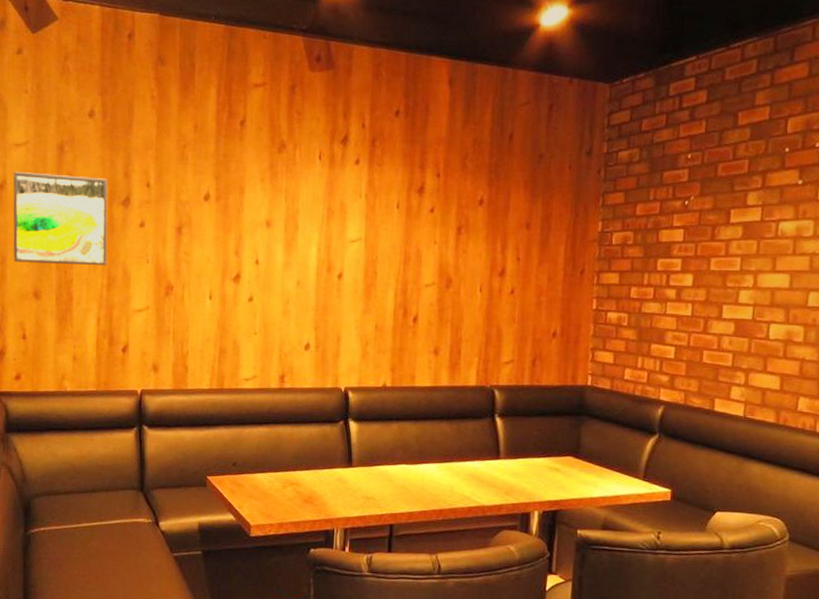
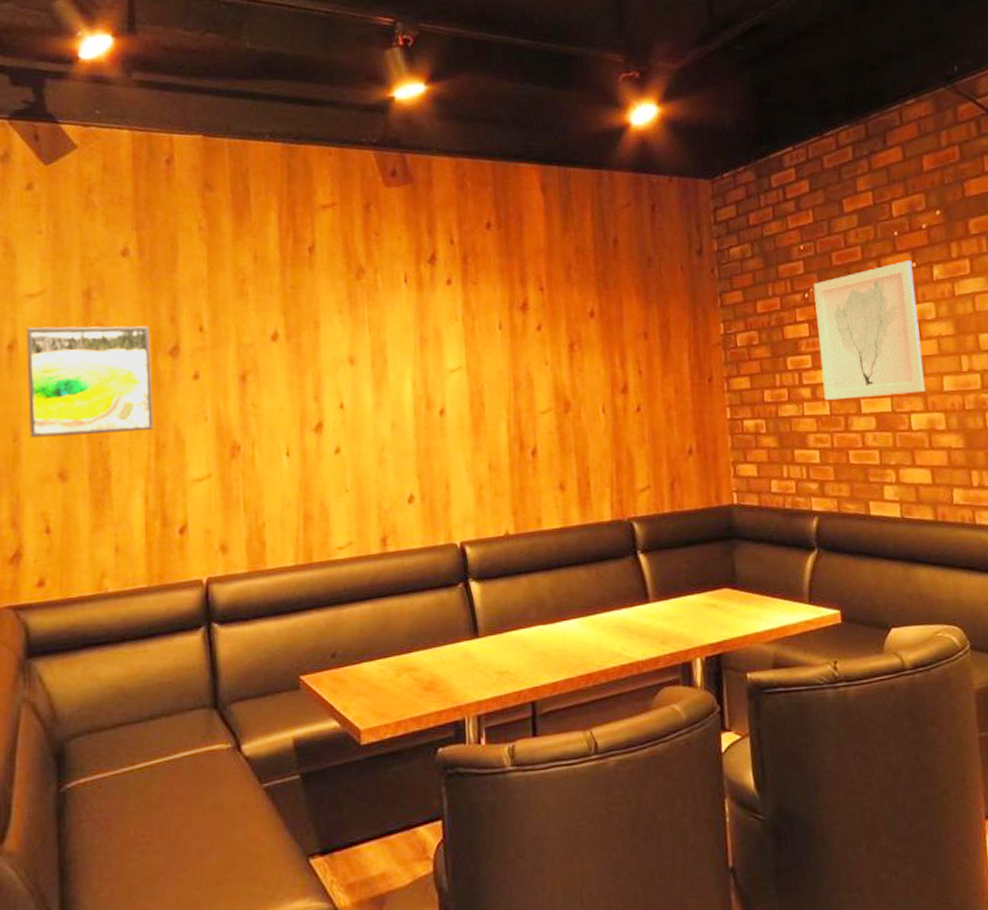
wall art: none [688,177,798,305] -> present [813,260,925,400]

